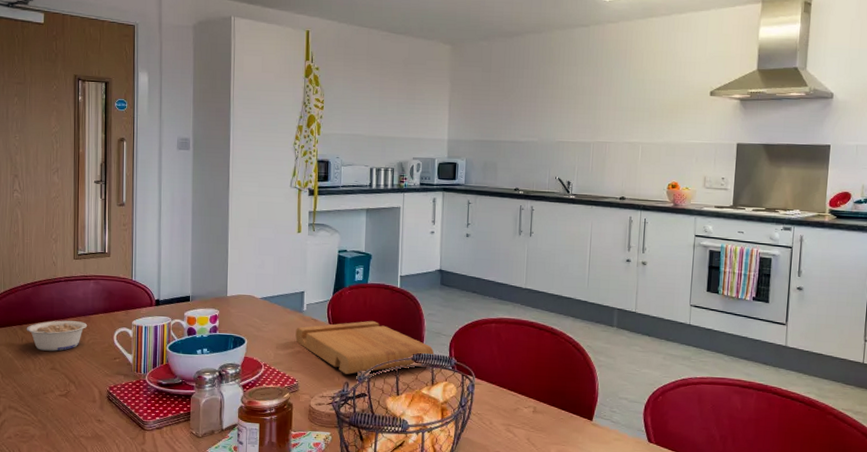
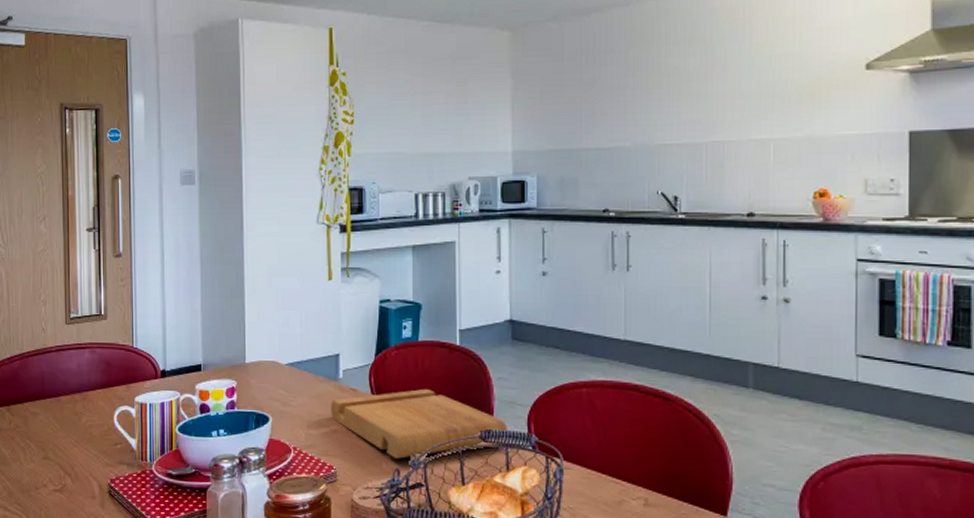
legume: present [26,320,88,351] -> none [14,399,84,437]

